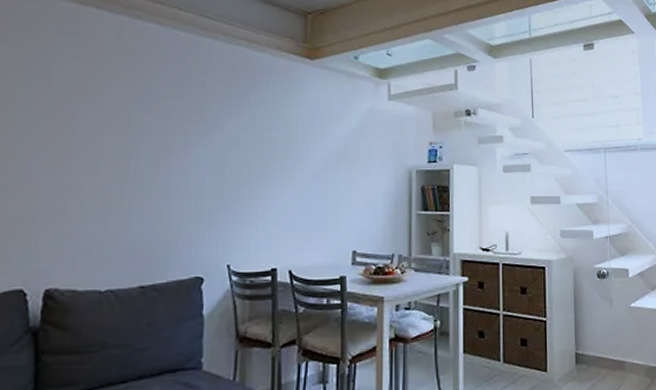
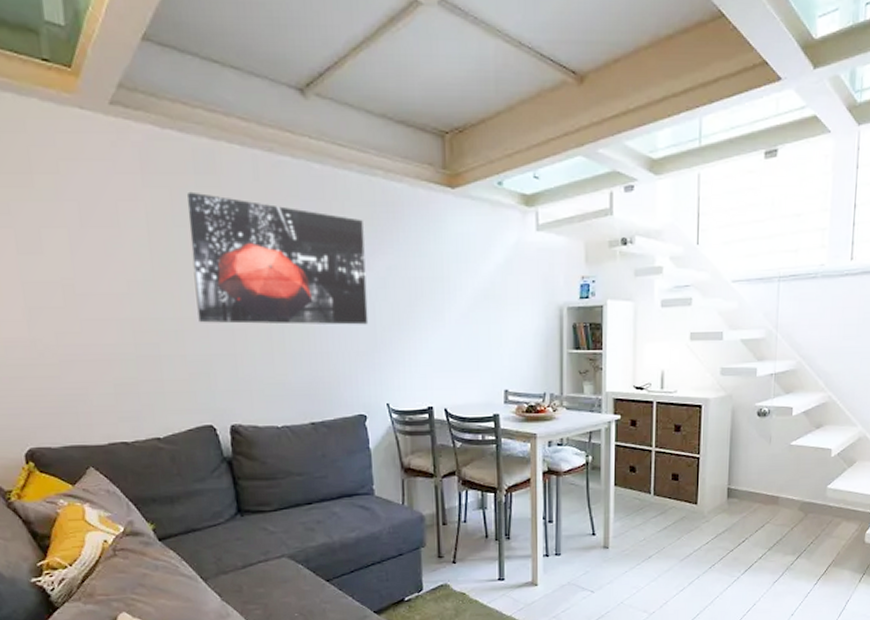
wall art: none [30,49,222,183] -> present [187,191,369,325]

